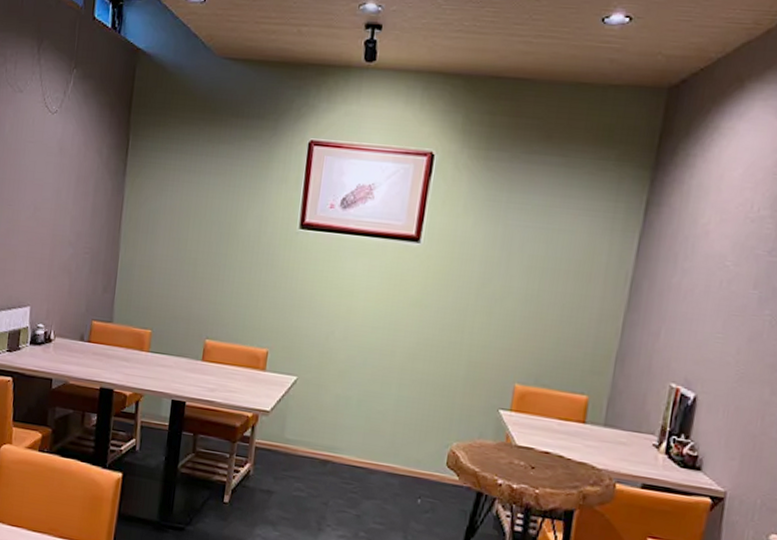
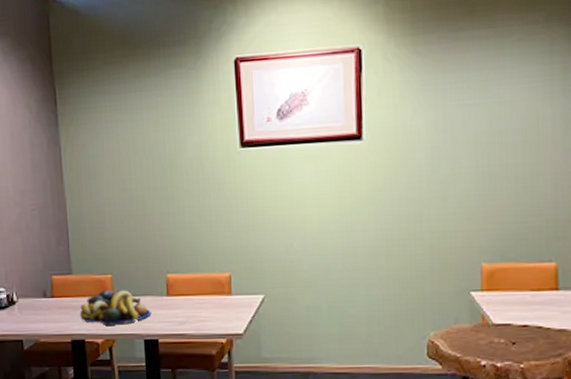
fruit bowl: none [113,343,184,381] -> present [80,289,151,325]

